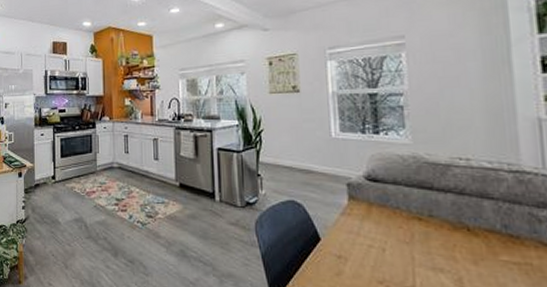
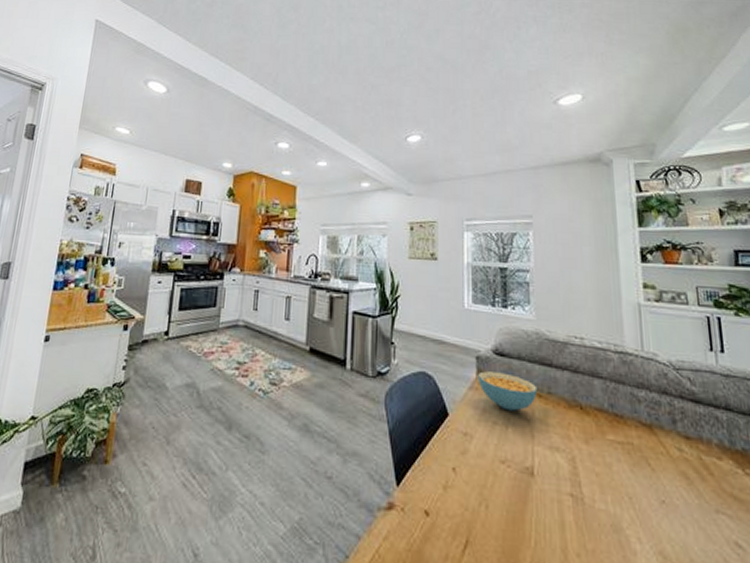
cereal bowl: none [349,197,417,235] -> present [477,371,538,411]

